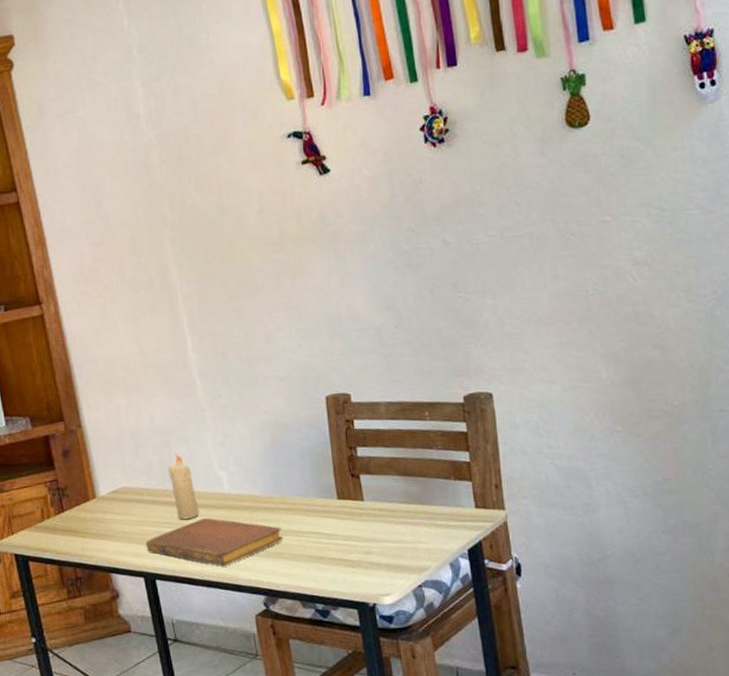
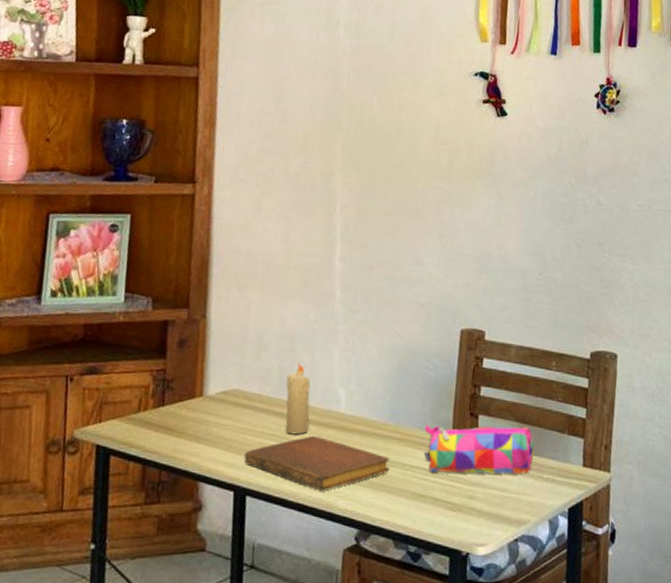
pencil case: none [309,479,424,535] -> present [424,424,535,474]

